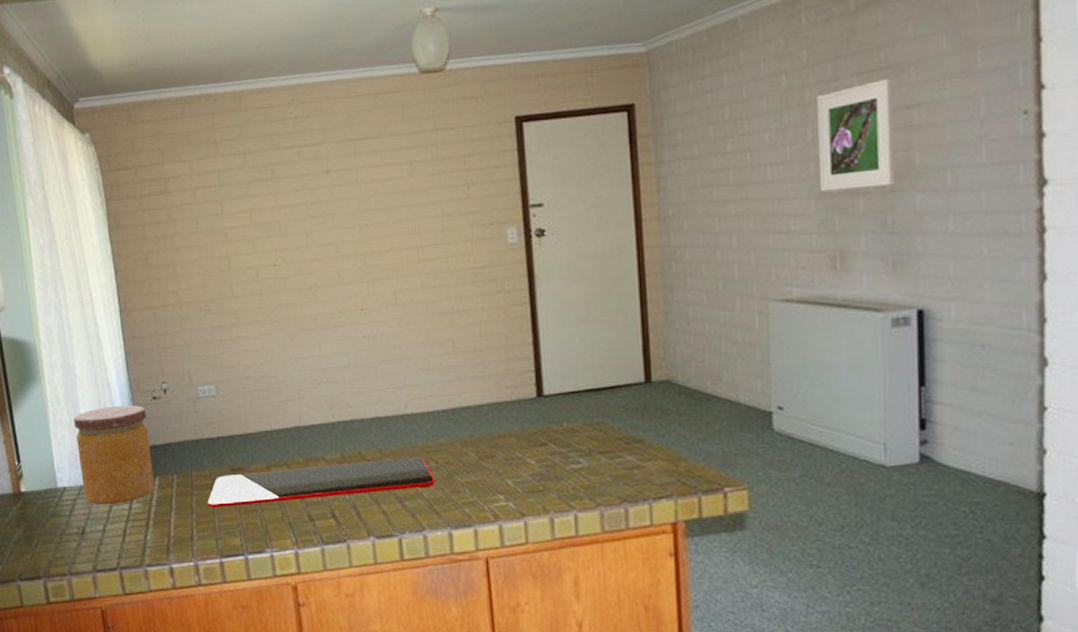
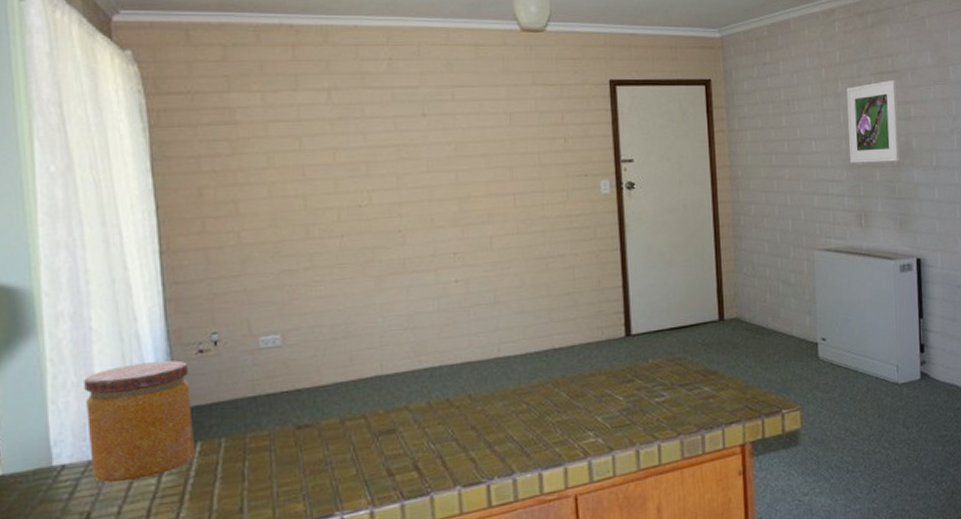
cutting board: present [207,457,435,508] -> none [264,399,526,473]

